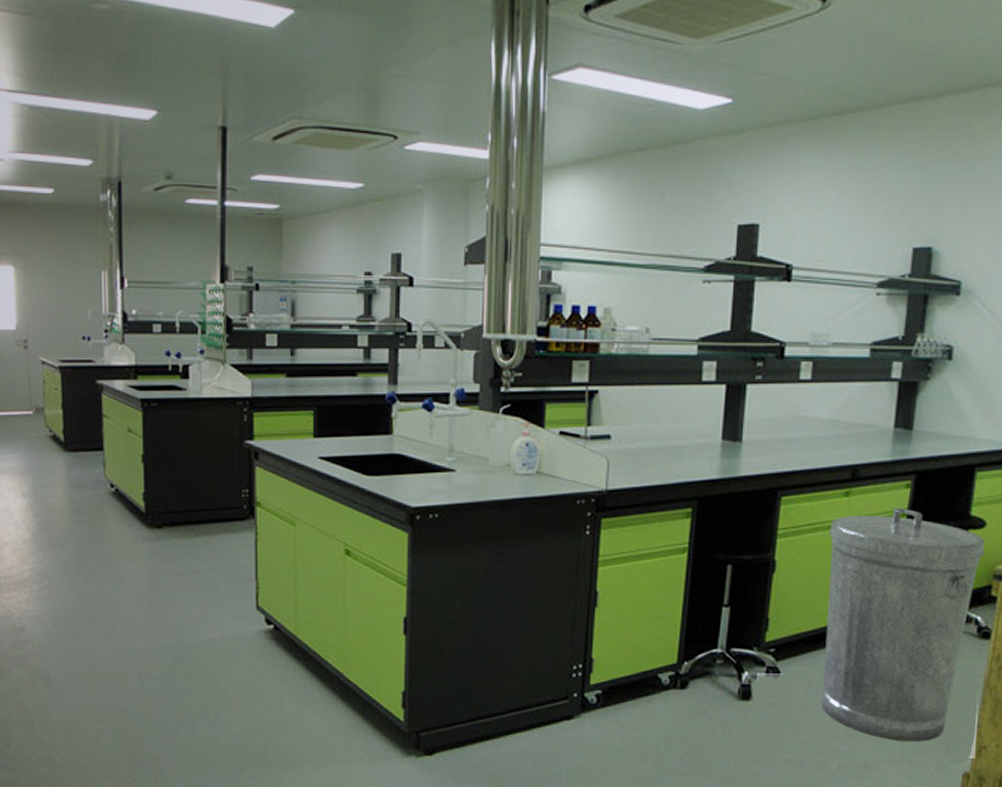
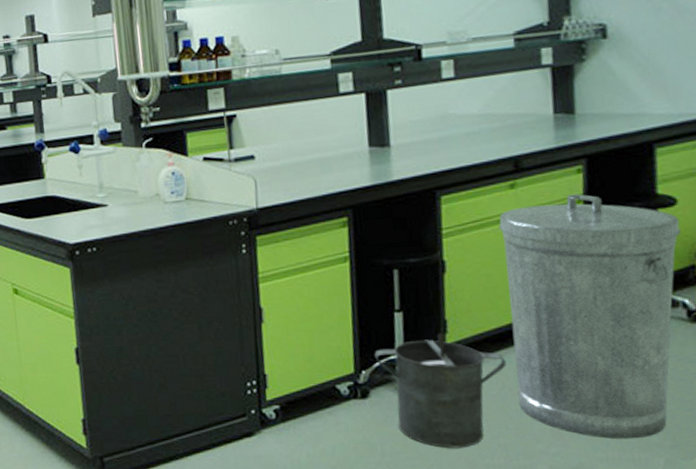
bucket: none [698,631,817,743] -> present [374,333,507,449]

